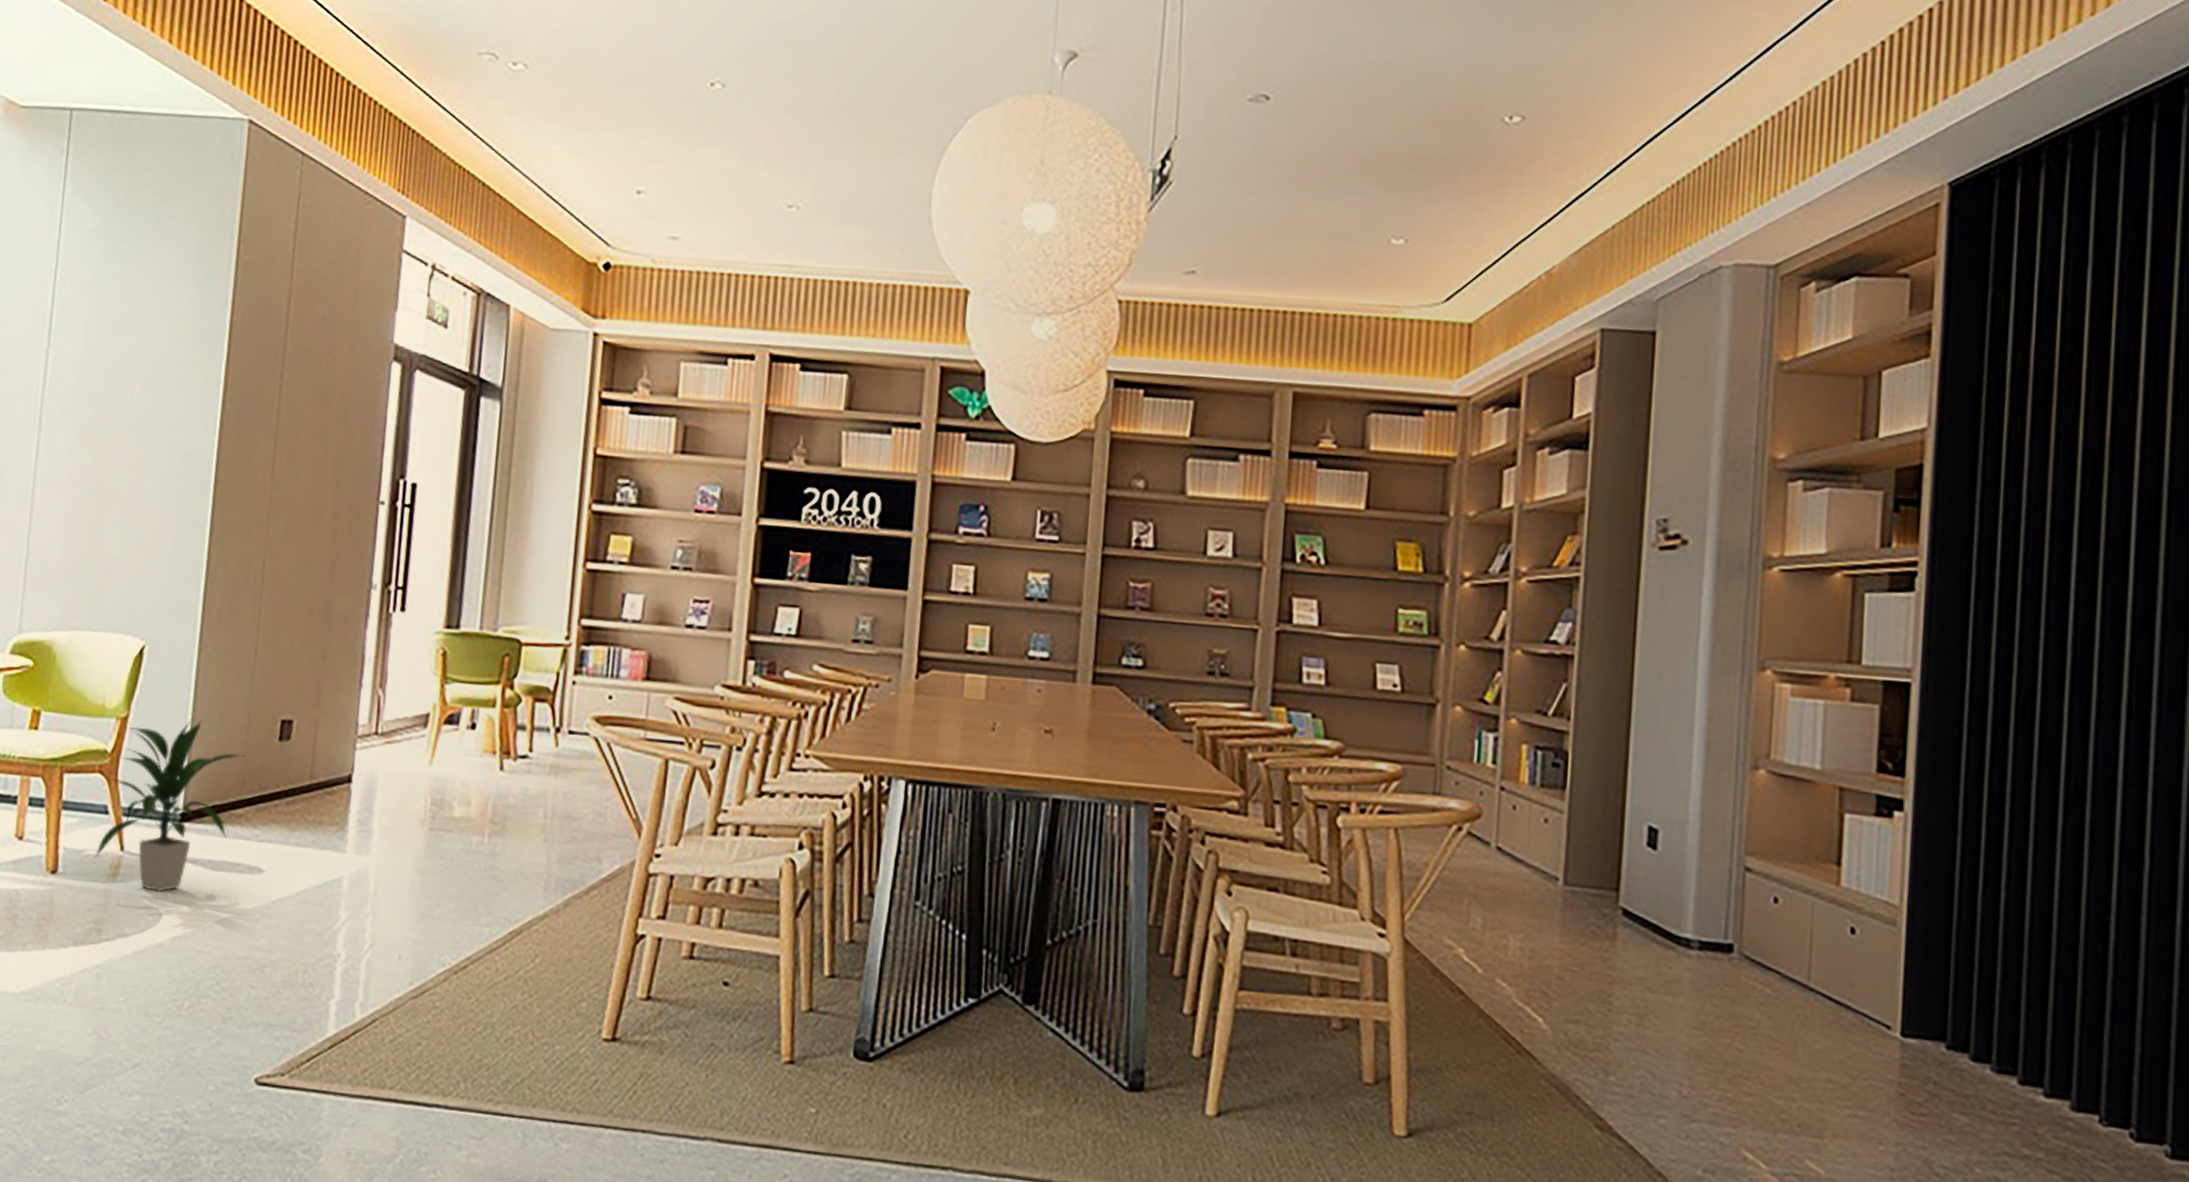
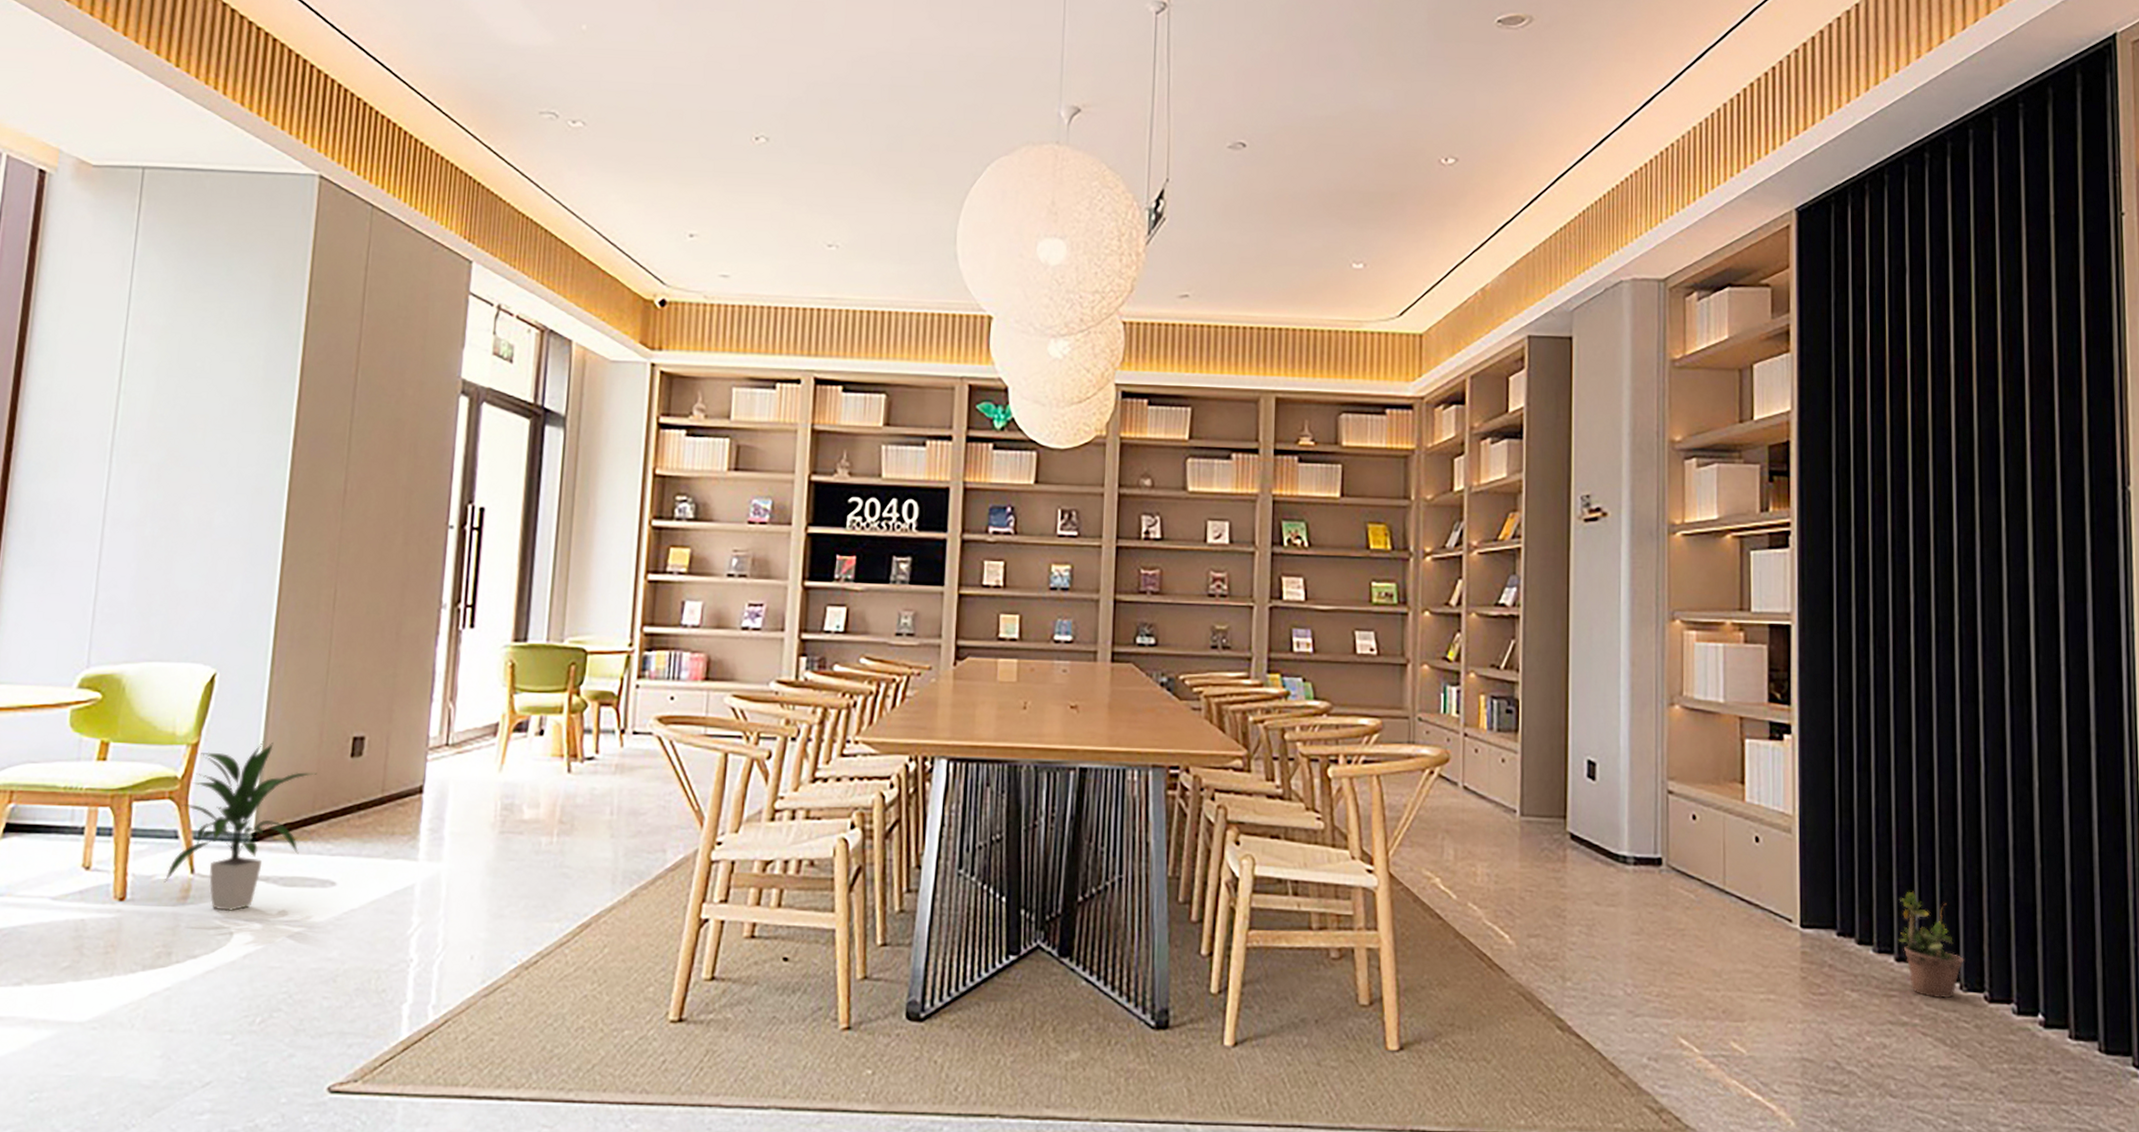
potted plant: none [2024,1004,2107,1132] -> present [1898,891,1964,999]

